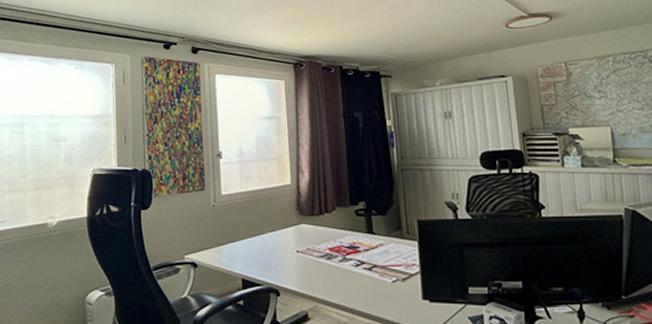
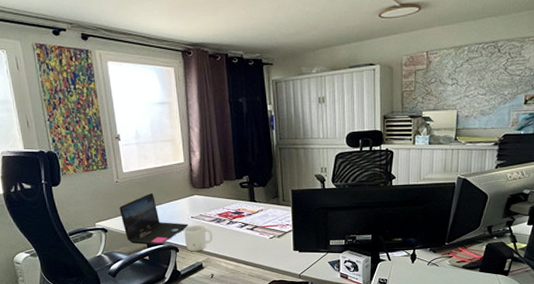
laptop: none [213,220,293,286] -> present [119,193,189,246]
mug: none [287,261,322,297] -> present [183,224,213,252]

